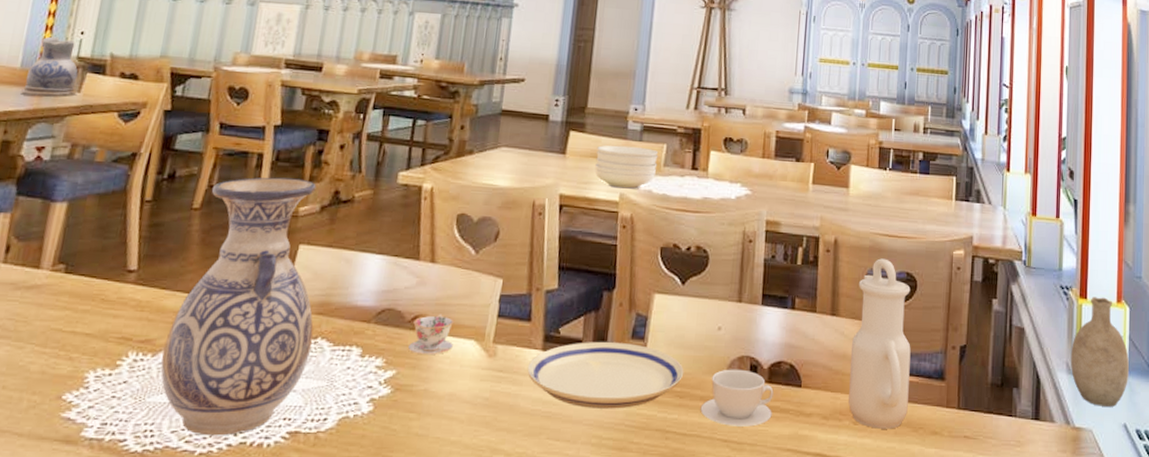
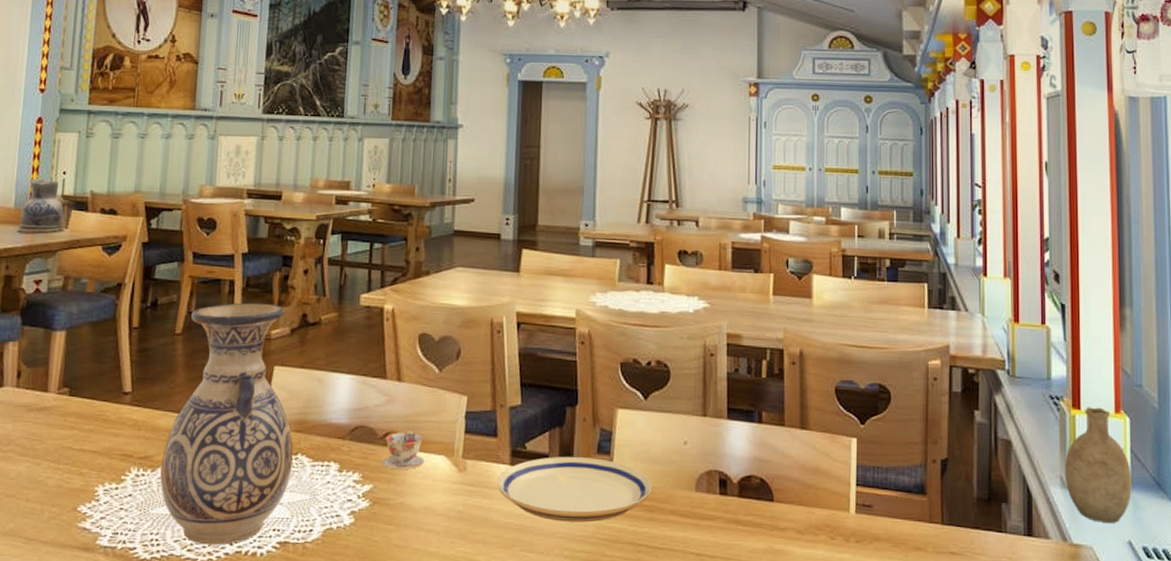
bowl: present [595,145,659,189] -> none [549,262,612,305]
teacup: present [700,369,774,427] -> none [671,483,745,541]
teapot: present [848,258,911,429] -> none [823,370,888,544]

